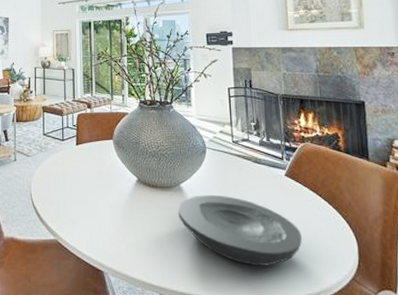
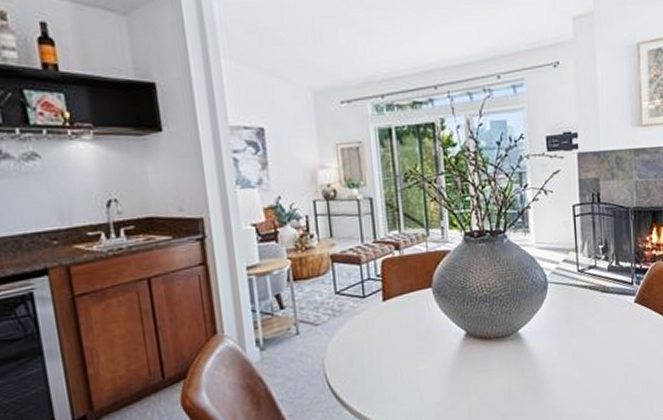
plate: present [178,195,302,267] -> none [516,335,650,408]

